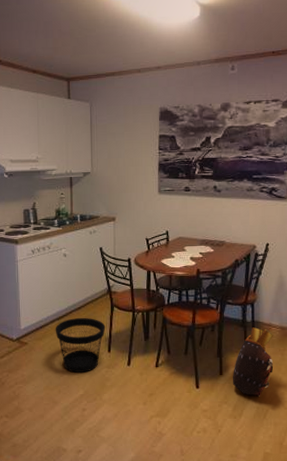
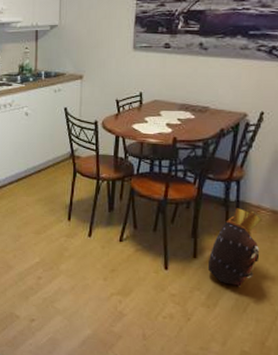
wastebasket: present [55,318,106,373] -> none [13,181,67,240]

